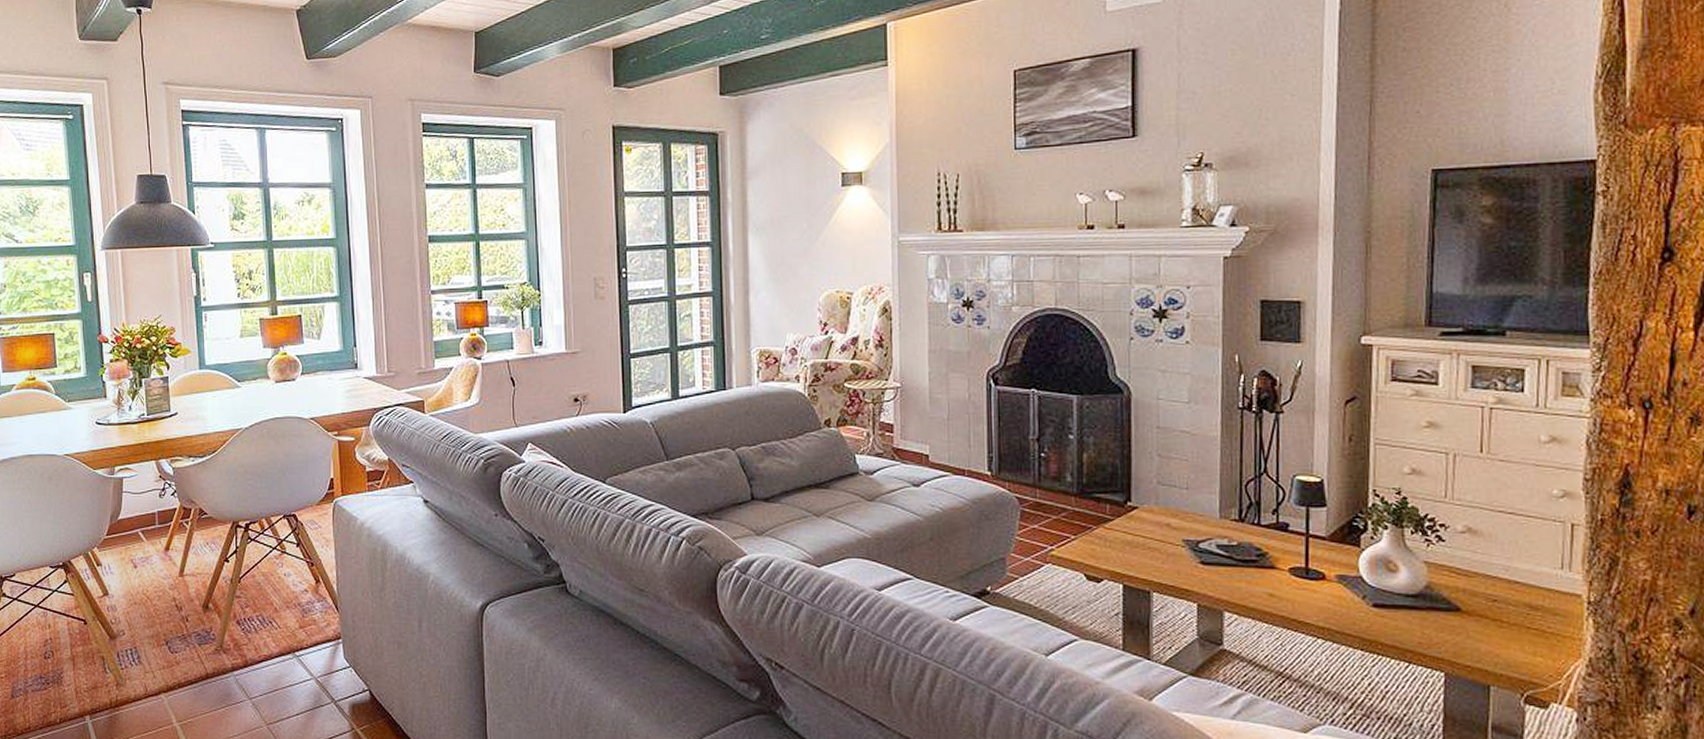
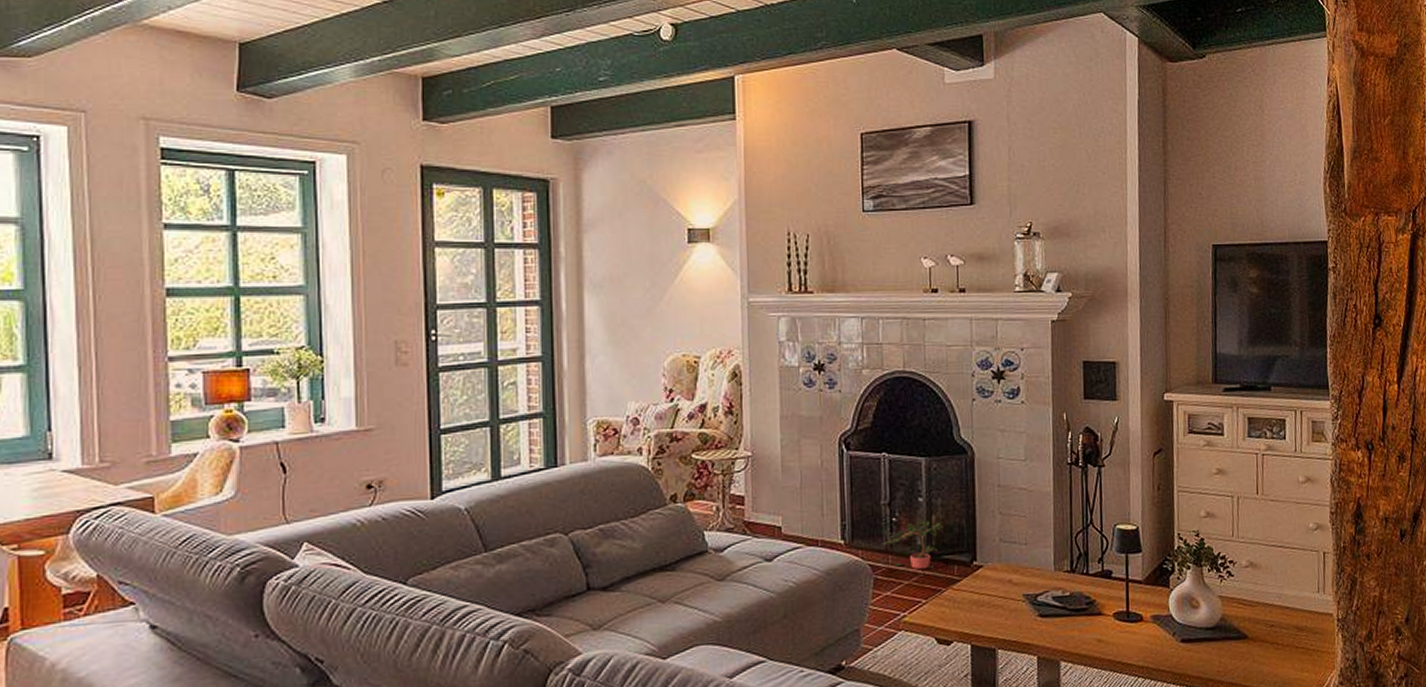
potted plant: none [1030,455,1096,506] -> present [882,518,944,569]

